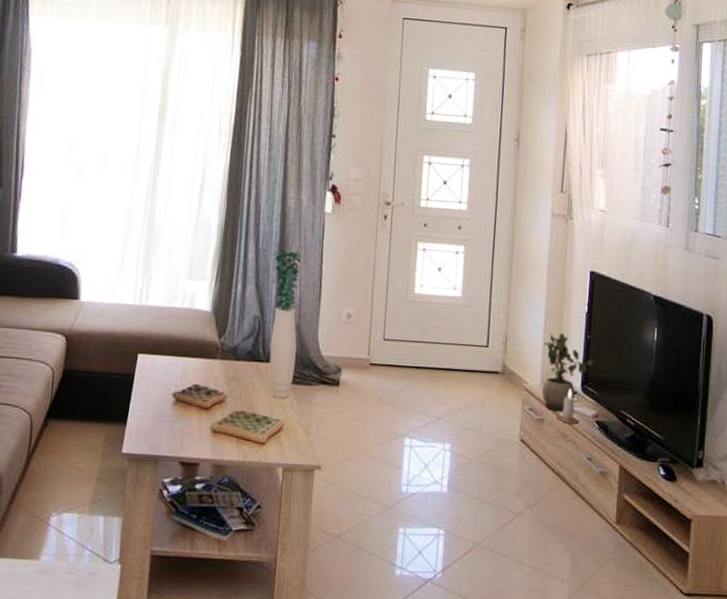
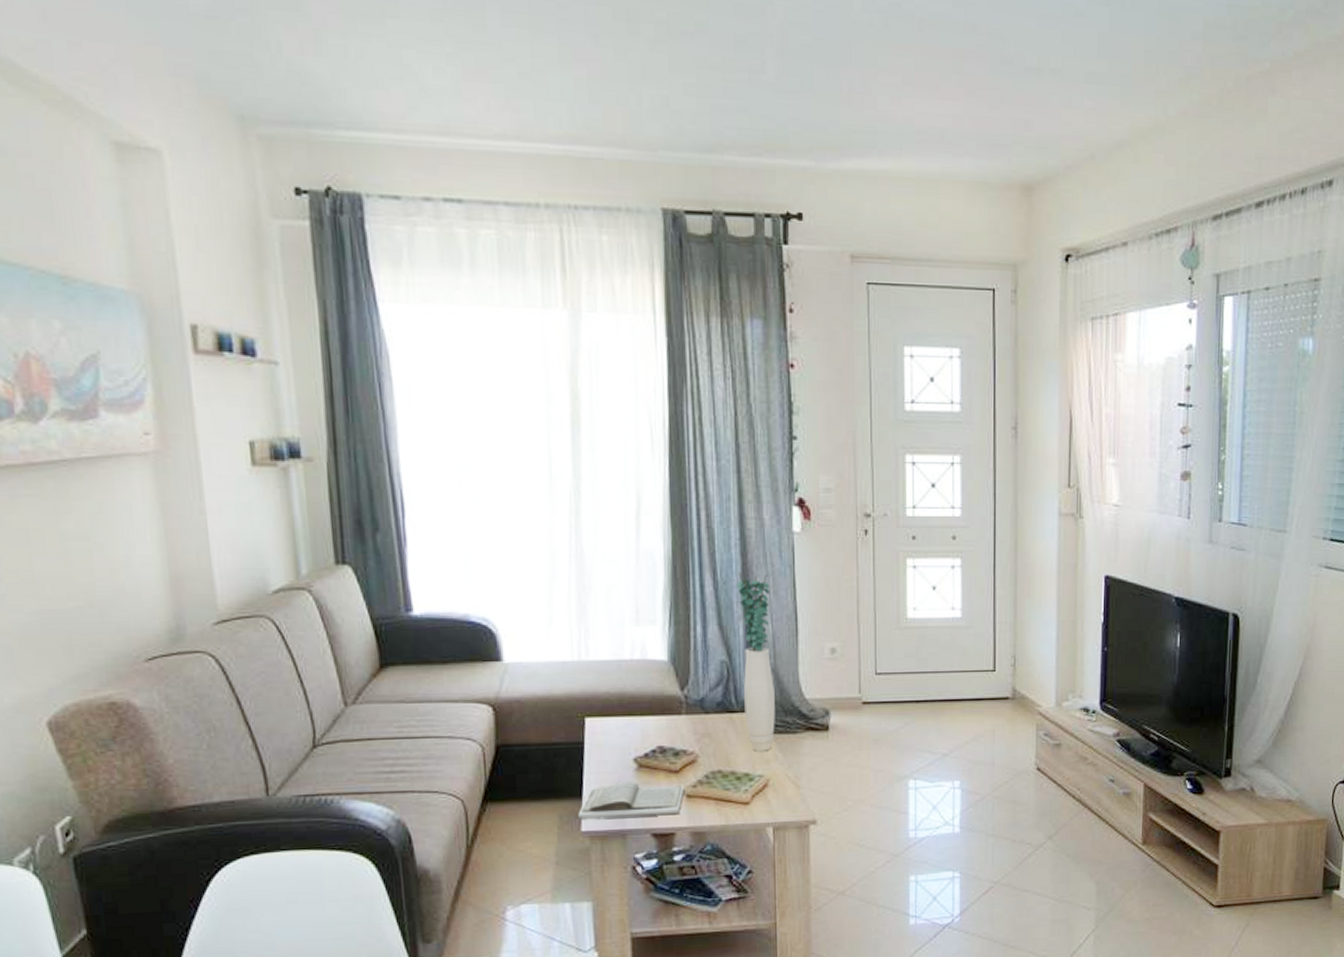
book: none [121,412,212,448] -> present [578,781,685,819]
potted plant: present [542,332,594,411] -> none [1057,647,1113,734]
candle: present [555,389,579,424] -> none [1073,708,1099,746]

